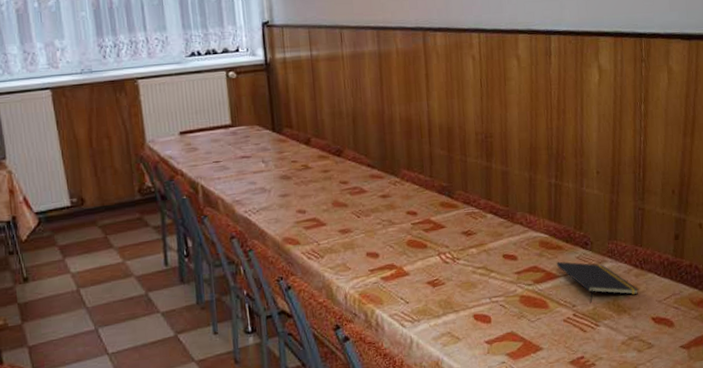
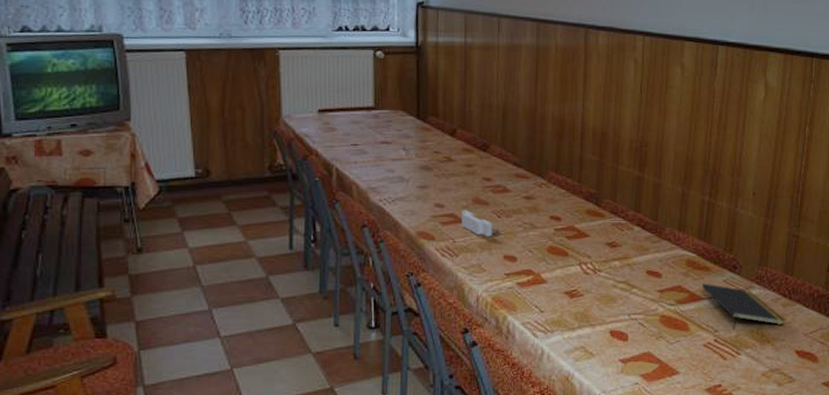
architectural model: none [323,213,359,237] -> present [461,210,498,237]

